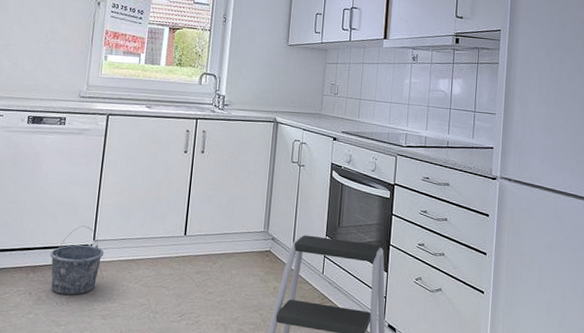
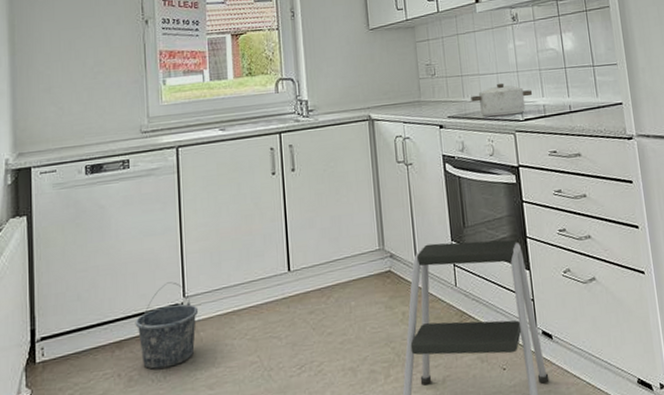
cooking pot: none [364,111,418,141] -> present [470,83,533,117]

